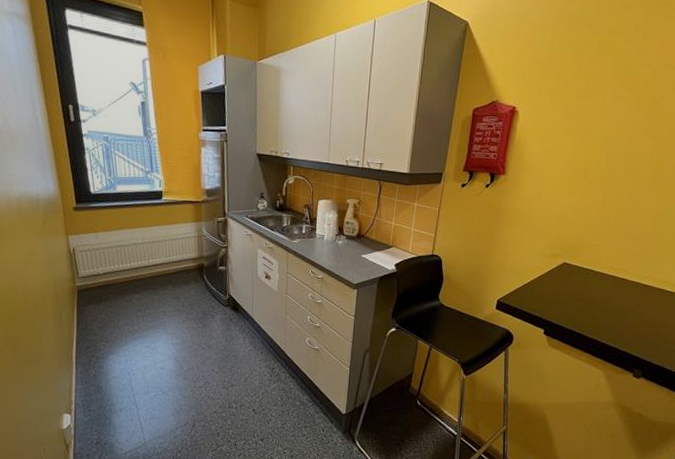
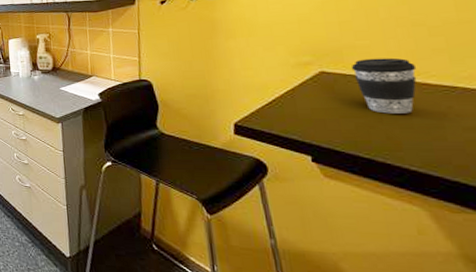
coffee cup: none [583,256,622,301] -> present [351,57,417,114]

